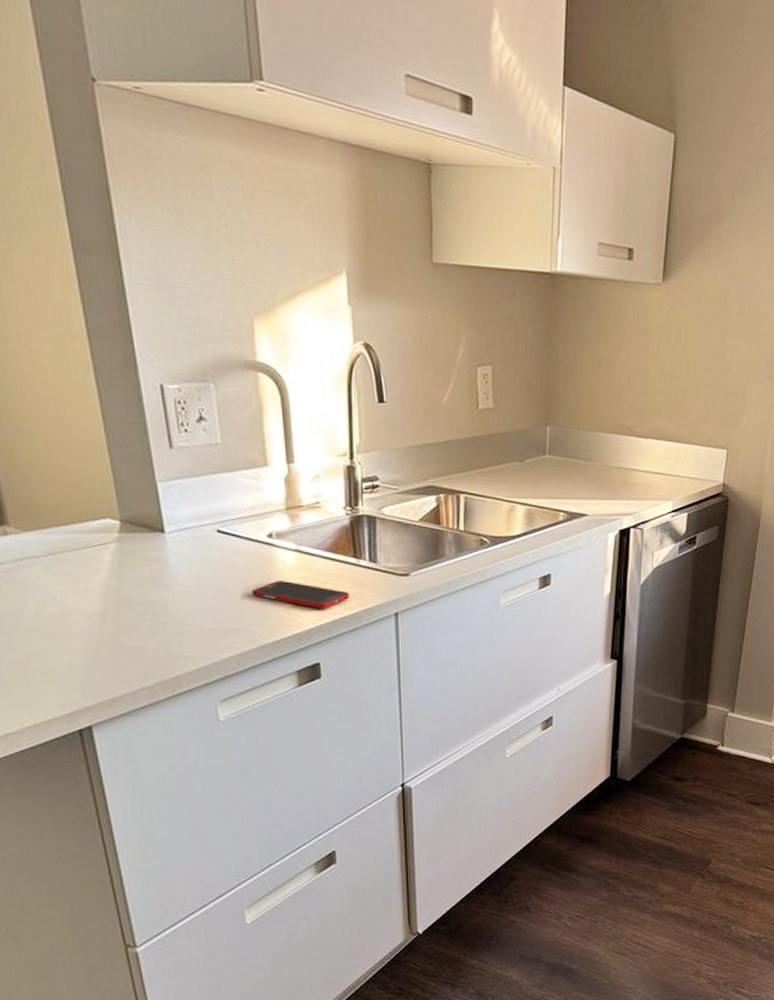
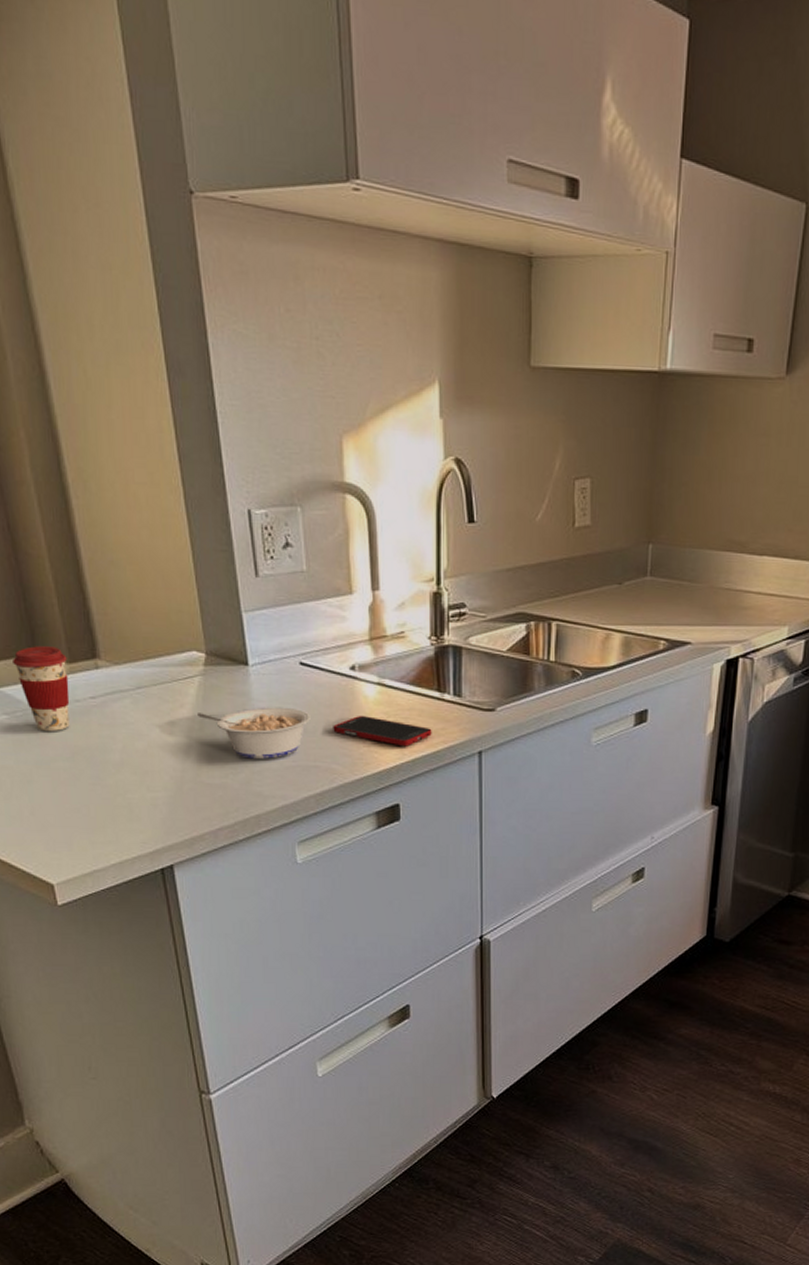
legume: none [113,572,229,622] -> present [198,707,311,759]

